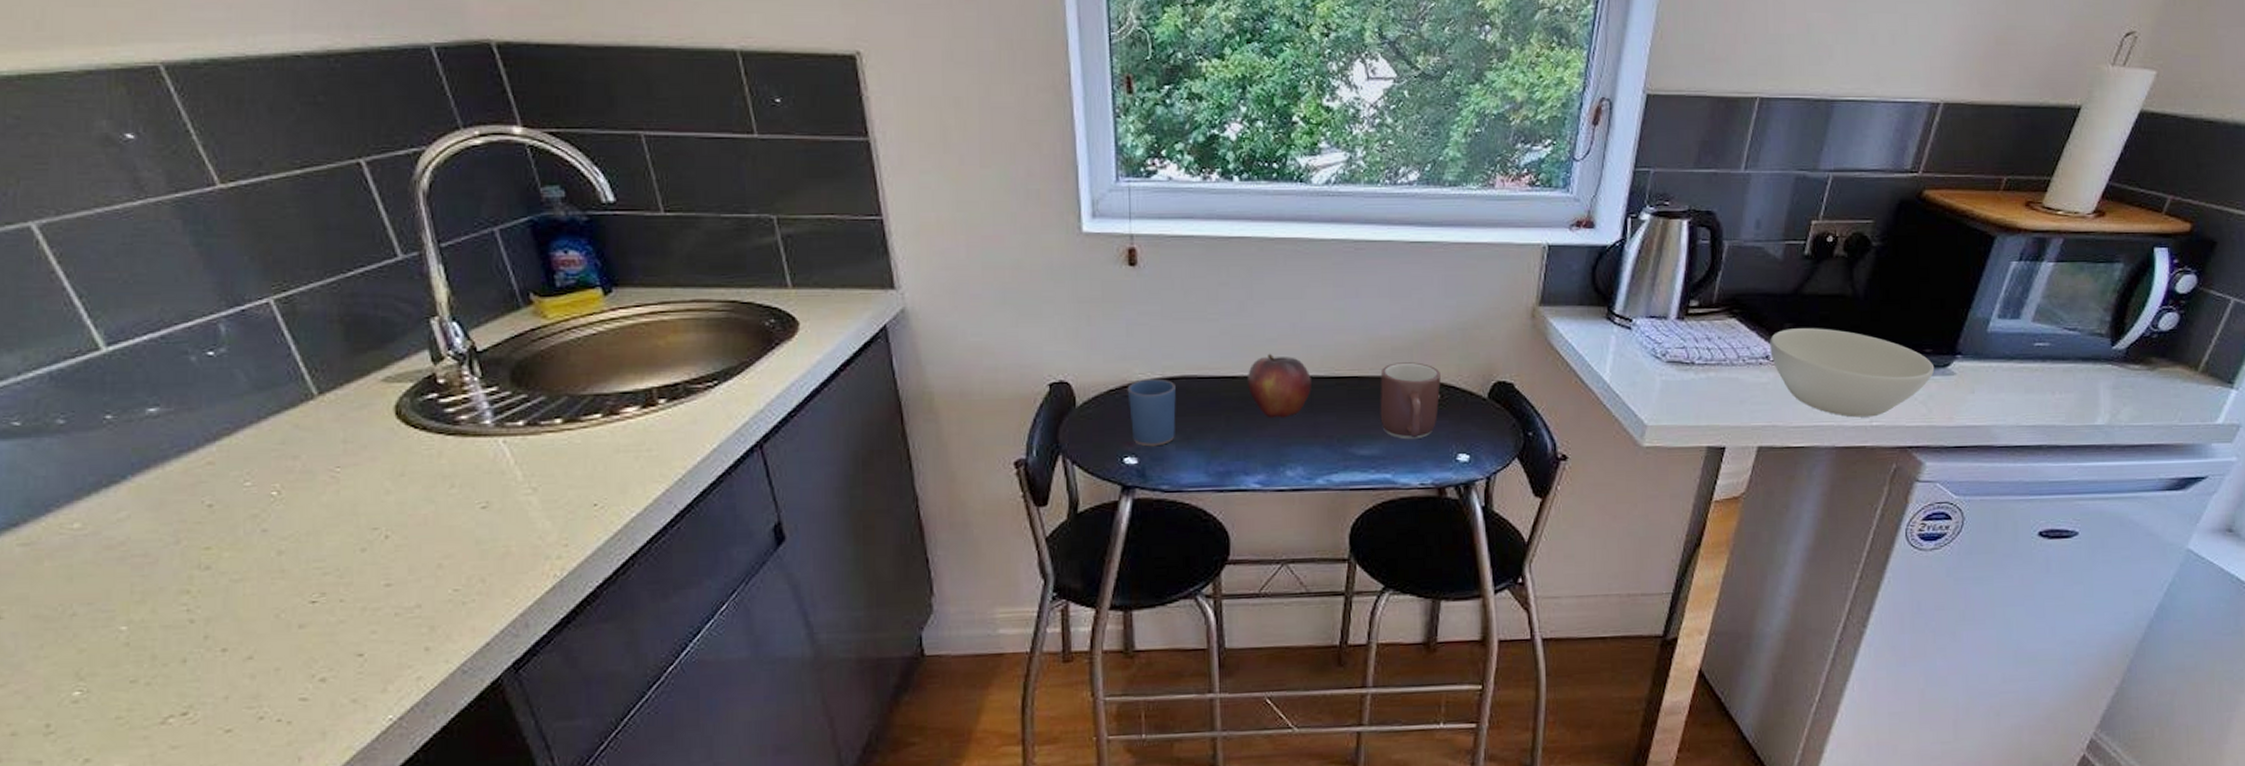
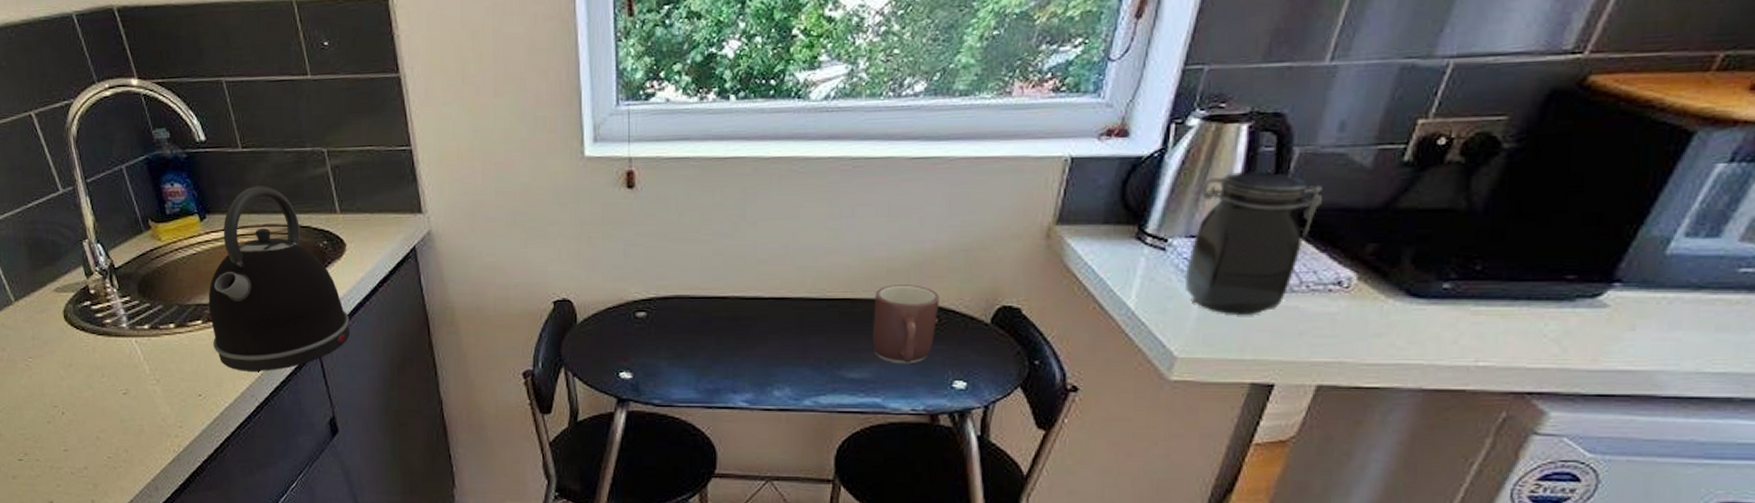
kettle: none [611,255,803,473] -> present [208,185,351,371]
mug: present [1127,378,1176,447] -> none [624,298,669,363]
fruit: present [1247,353,1311,419] -> none [737,274,802,339]
jar: none [1648,260,1749,387] -> present [1184,170,1324,316]
soup bowl: present [1770,328,1935,418] -> none [1344,249,1578,356]

